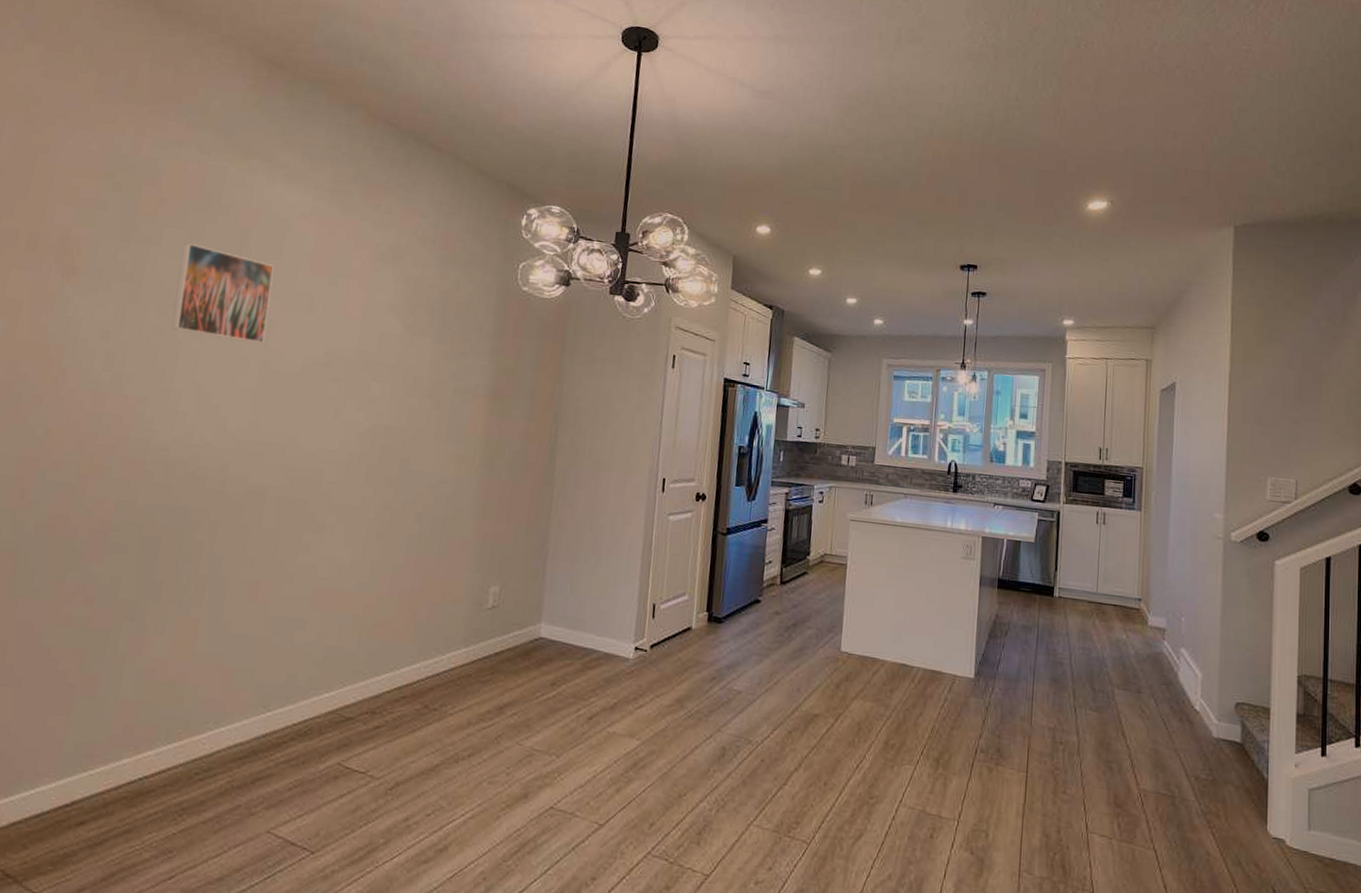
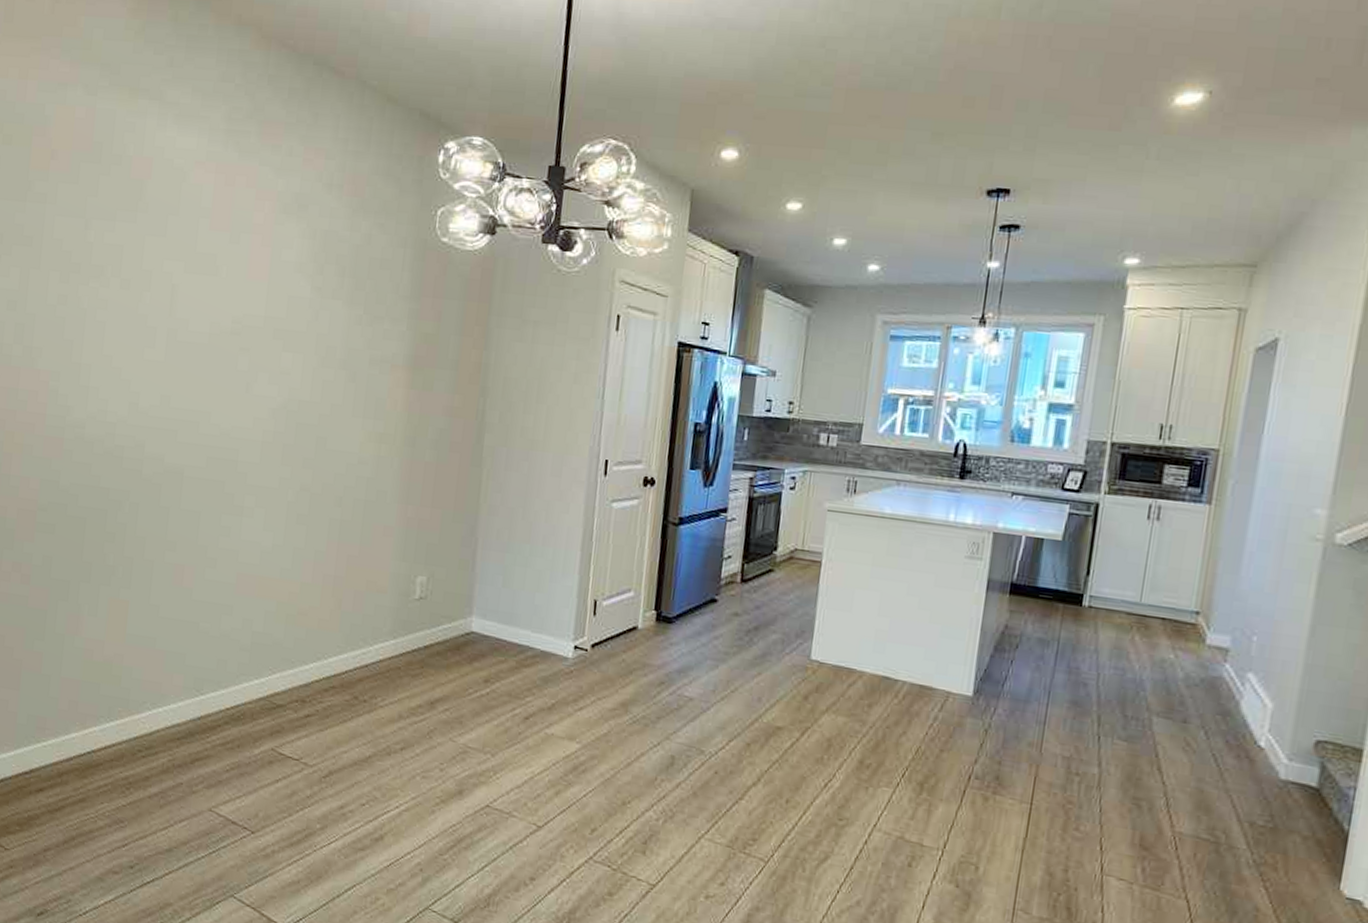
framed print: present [171,243,274,344] -> none [75,200,173,311]

